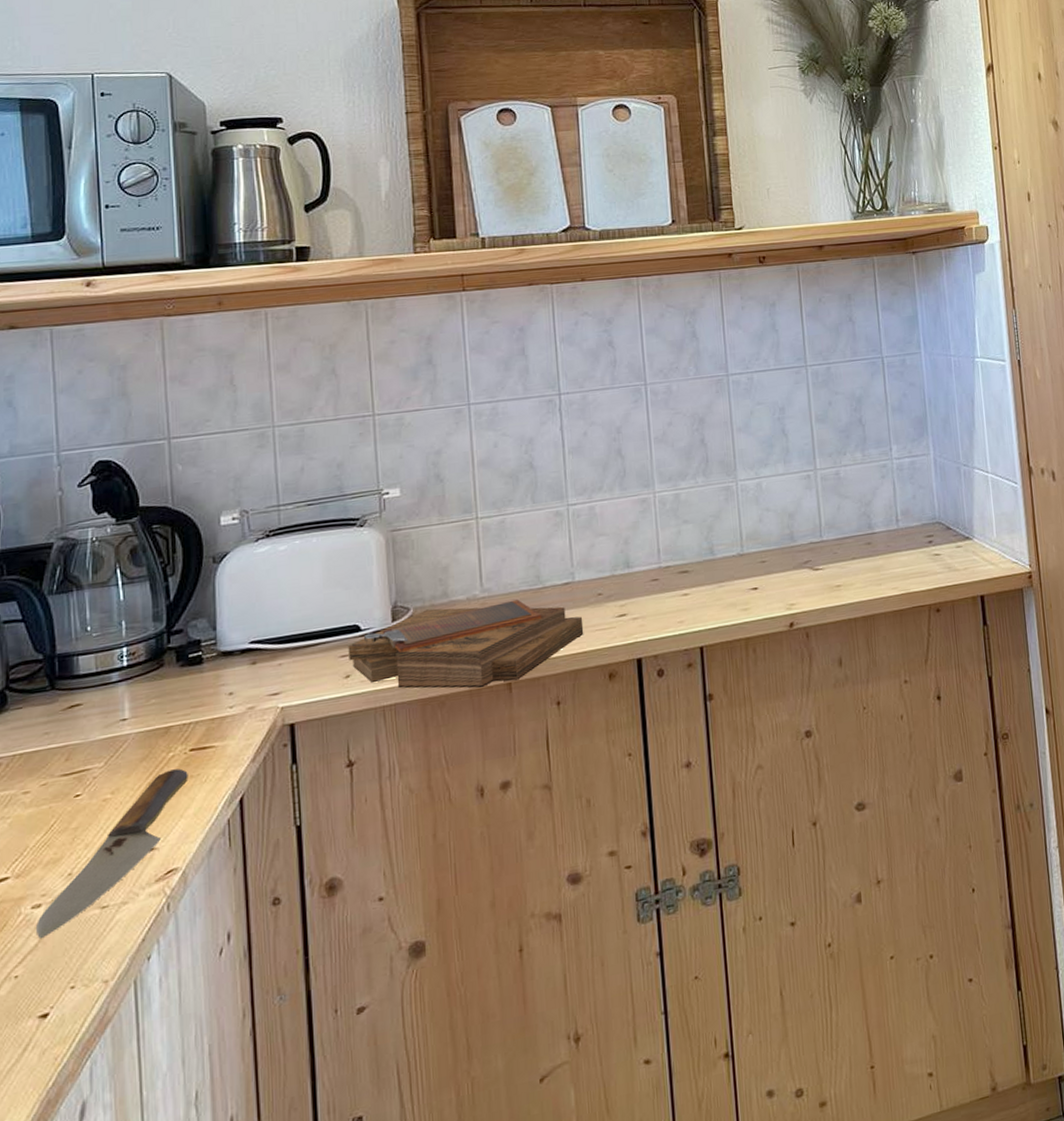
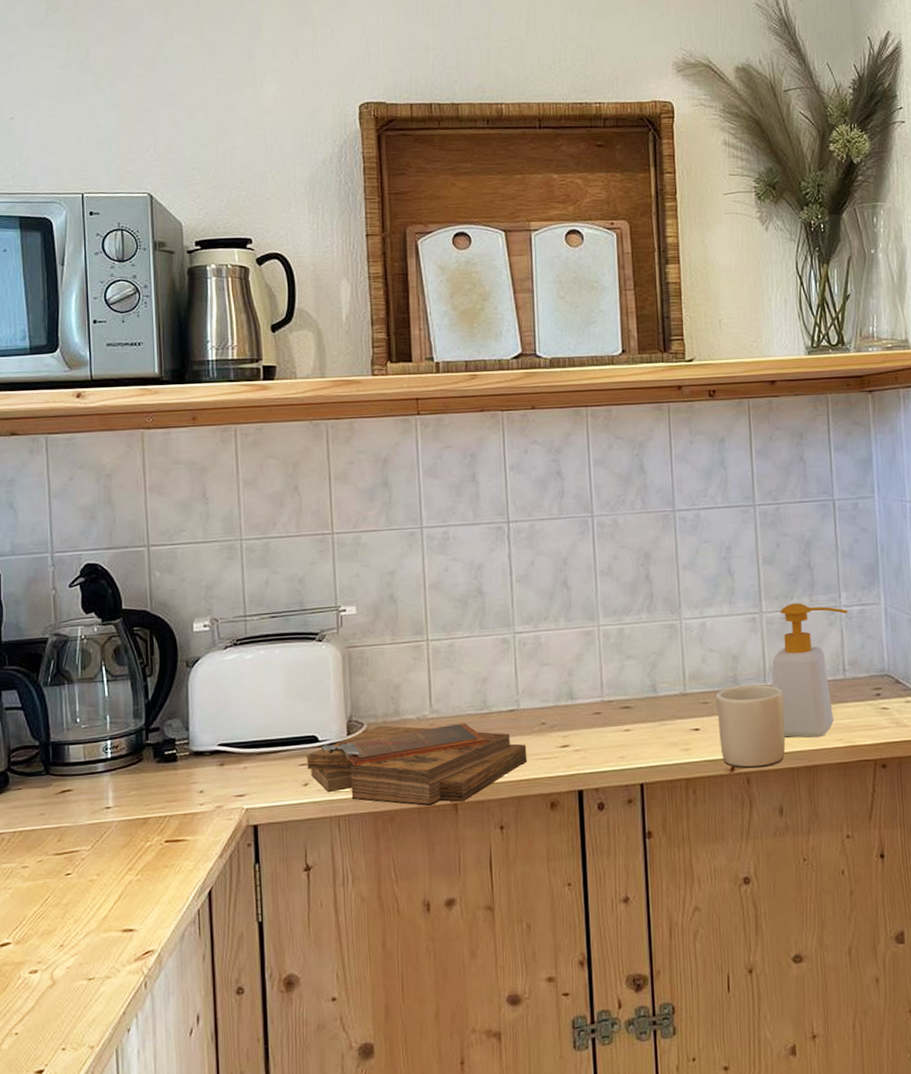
kitchen knife: present [35,768,188,939] -> none [32,858,164,1002]
mug: none [773,539,843,624] -> present [716,684,786,769]
soap bottle: none [827,458,900,590] -> present [772,603,848,739]

